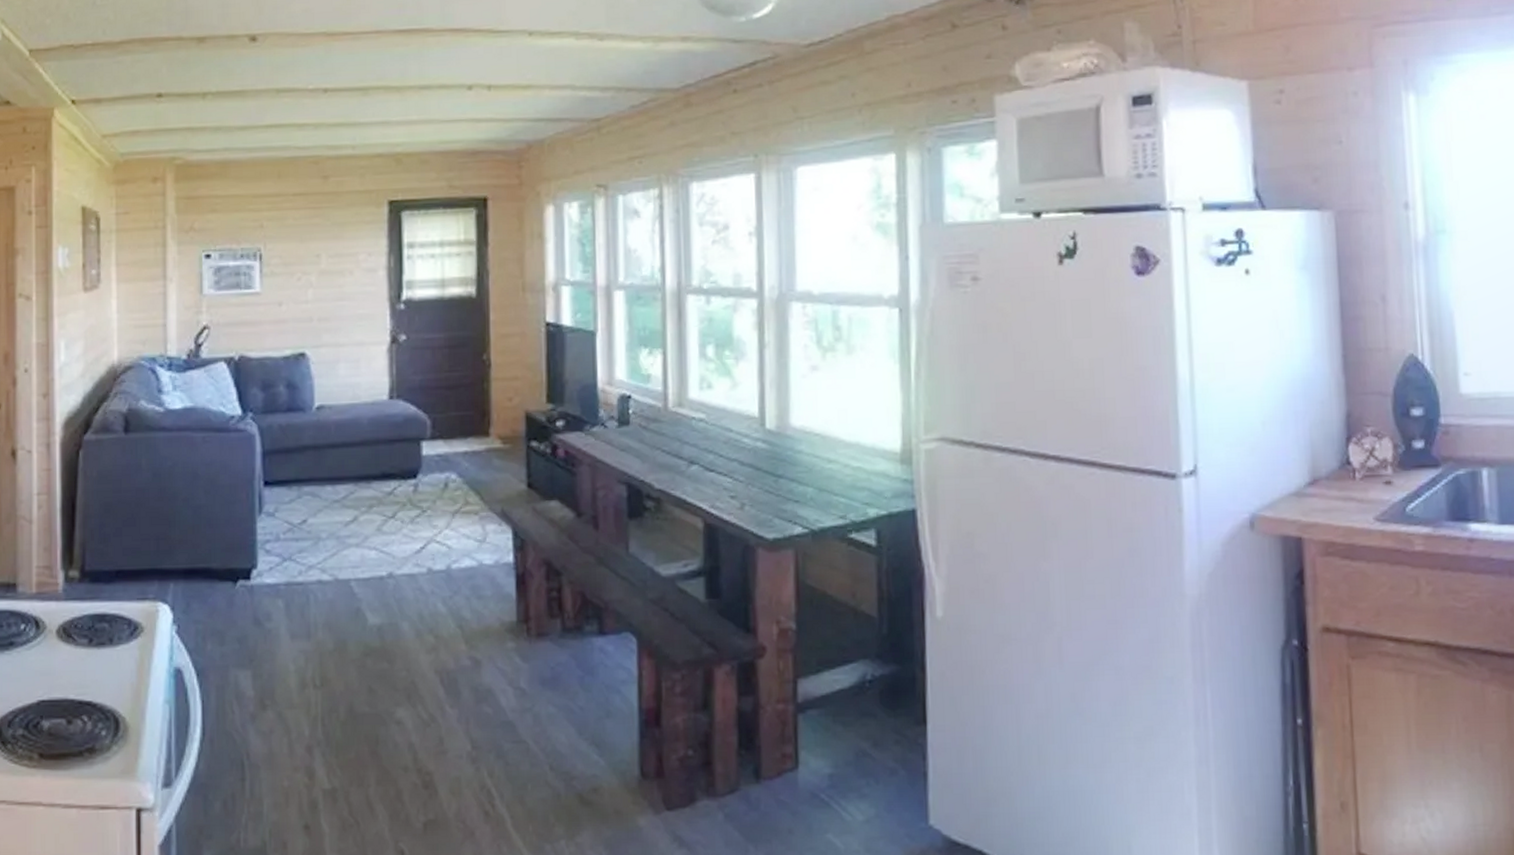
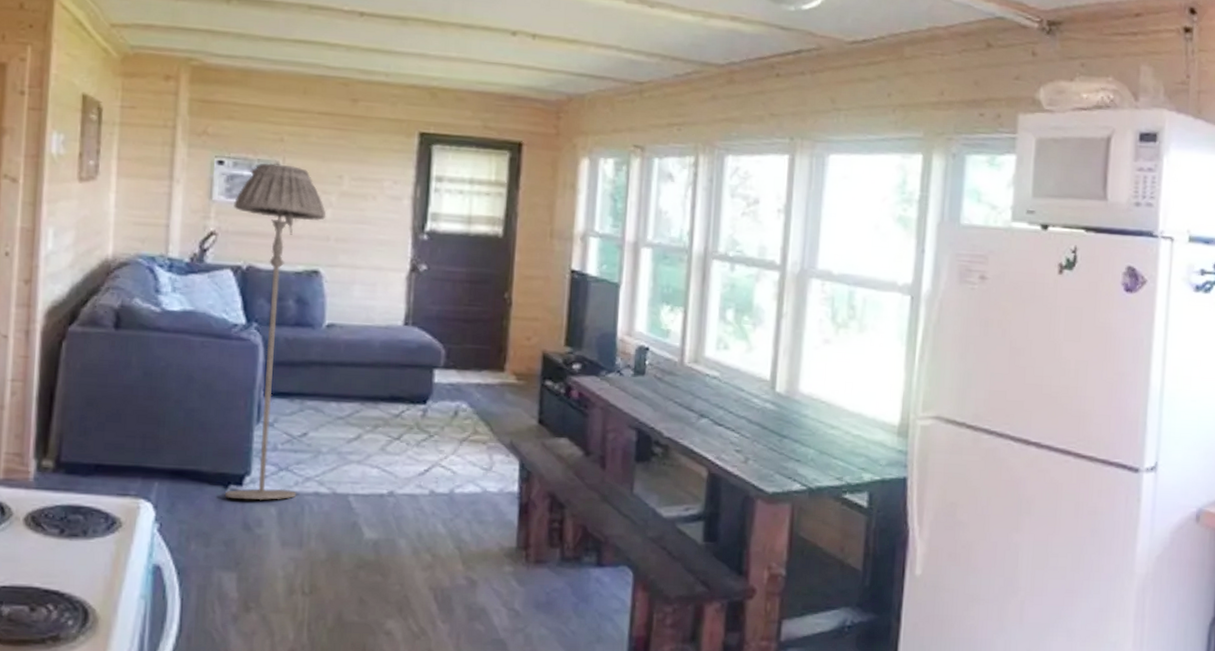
floor lamp: none [223,250,308,594] -> present [224,163,326,501]

